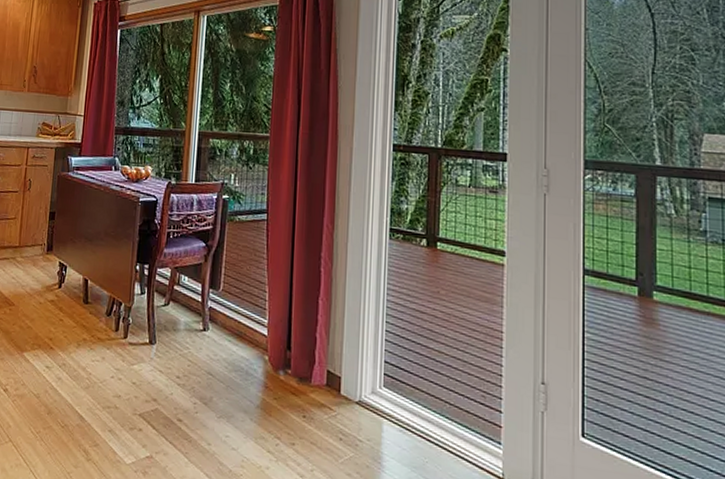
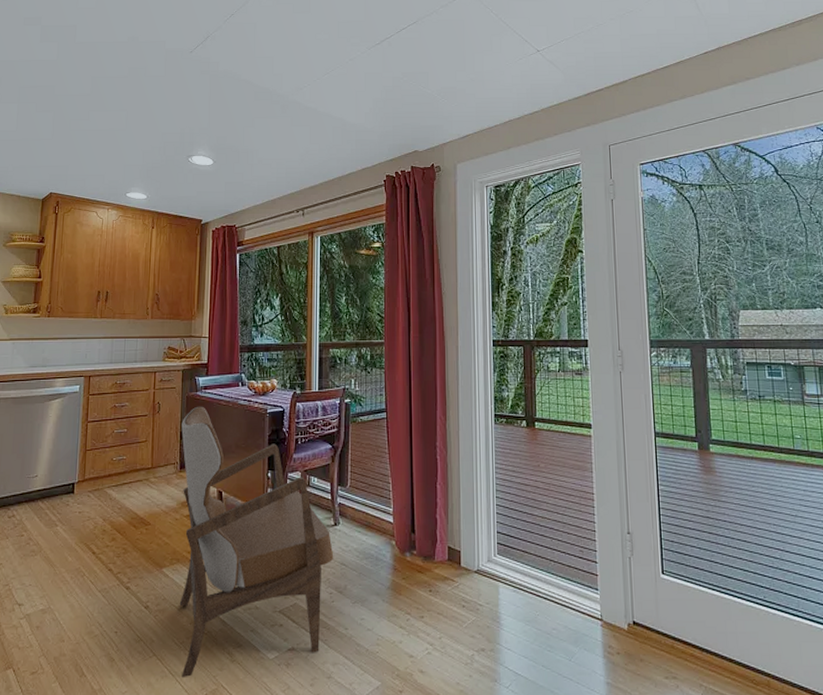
armchair: none [36,187,201,470] -> present [179,406,334,678]

